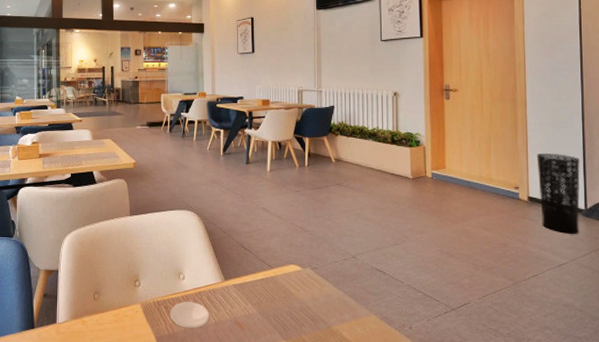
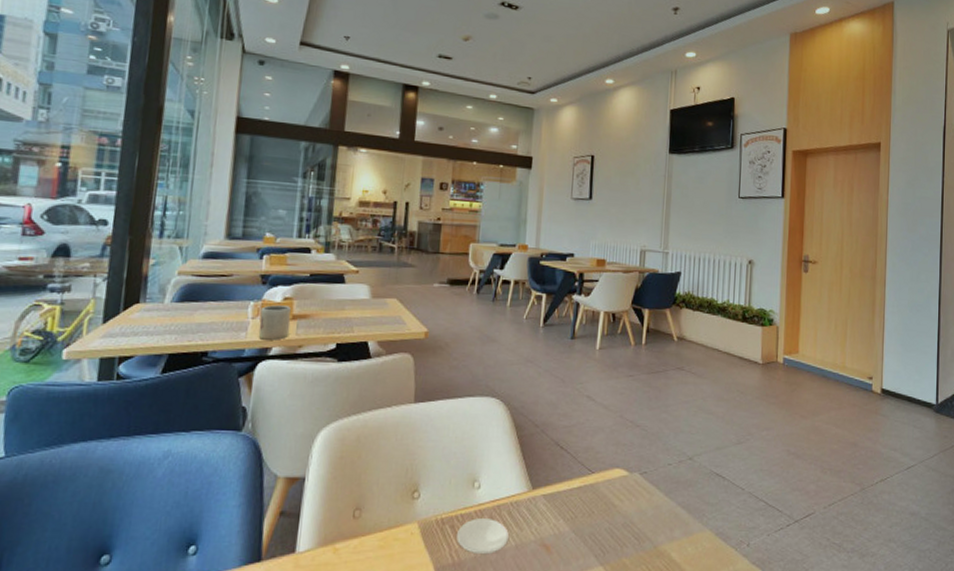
cup: none [17,148,38,173] -> present [258,305,291,340]
umbrella stand: present [536,154,580,234] -> none [892,340,934,432]

